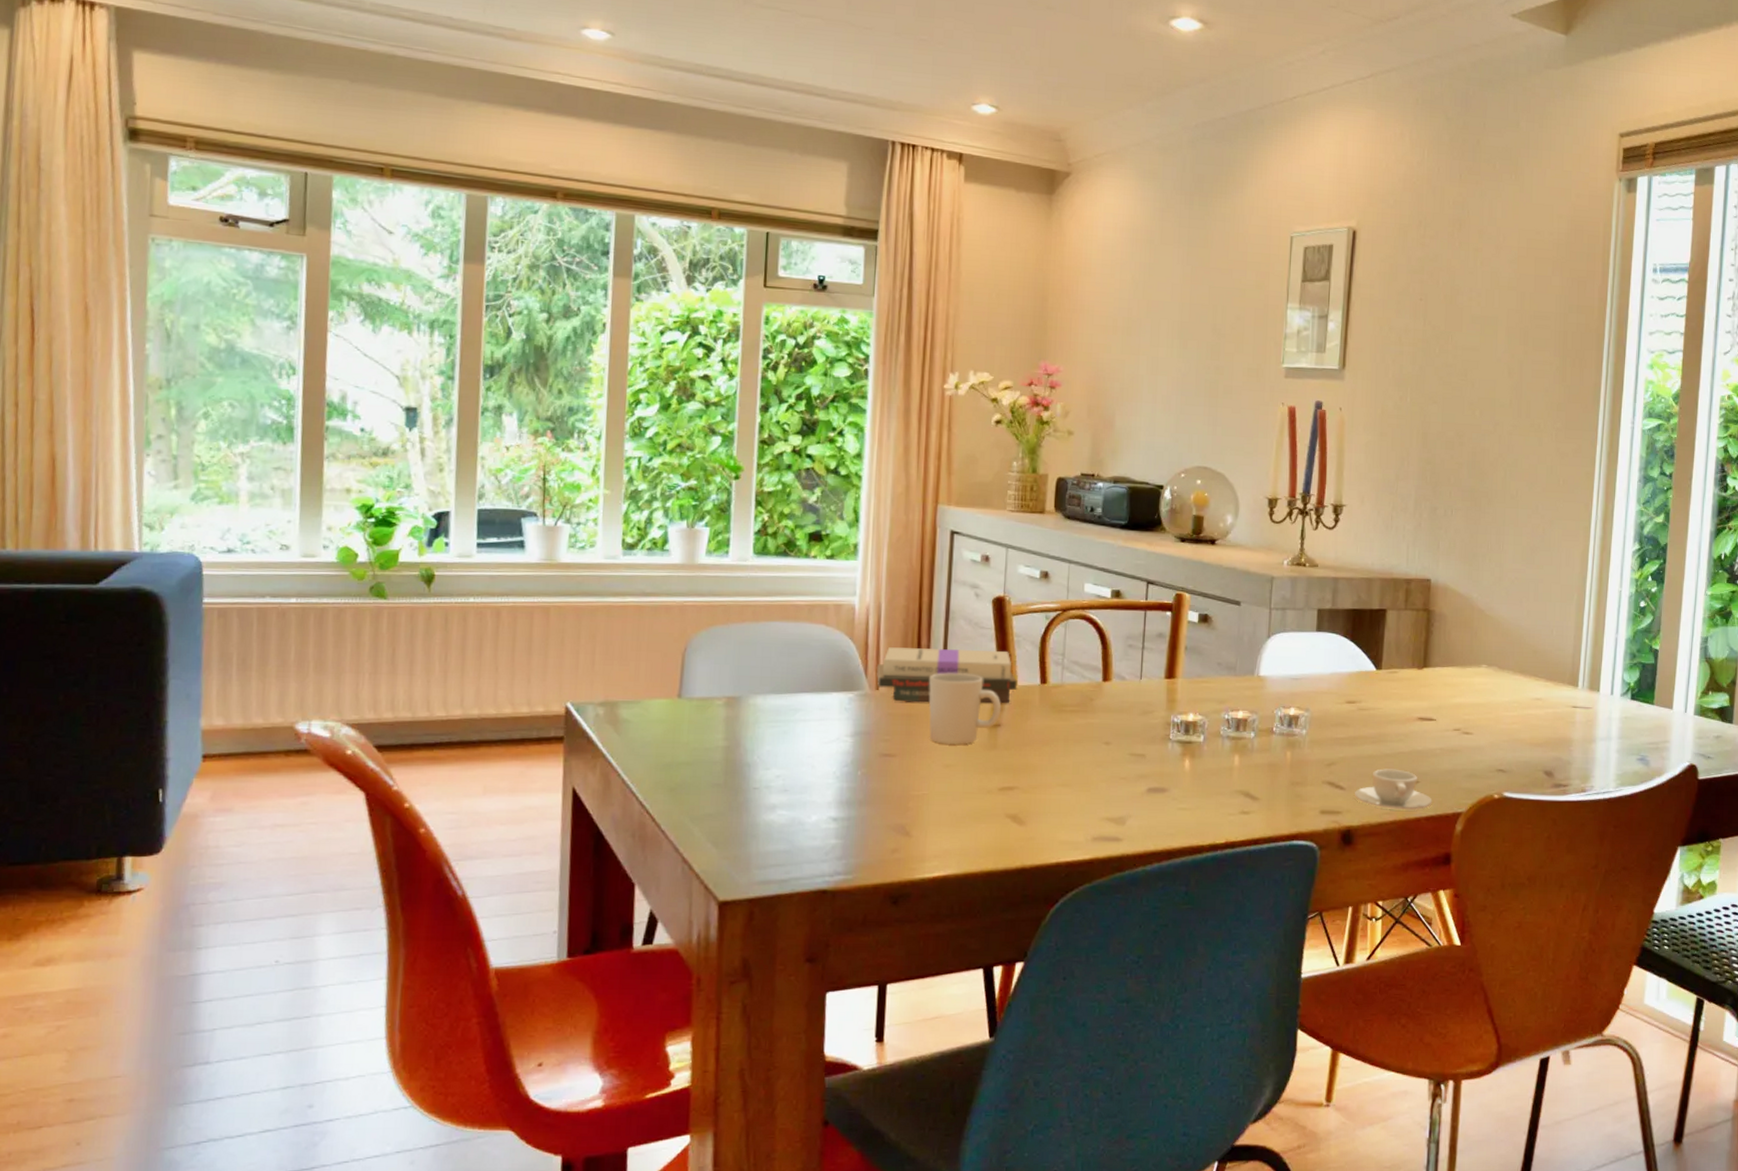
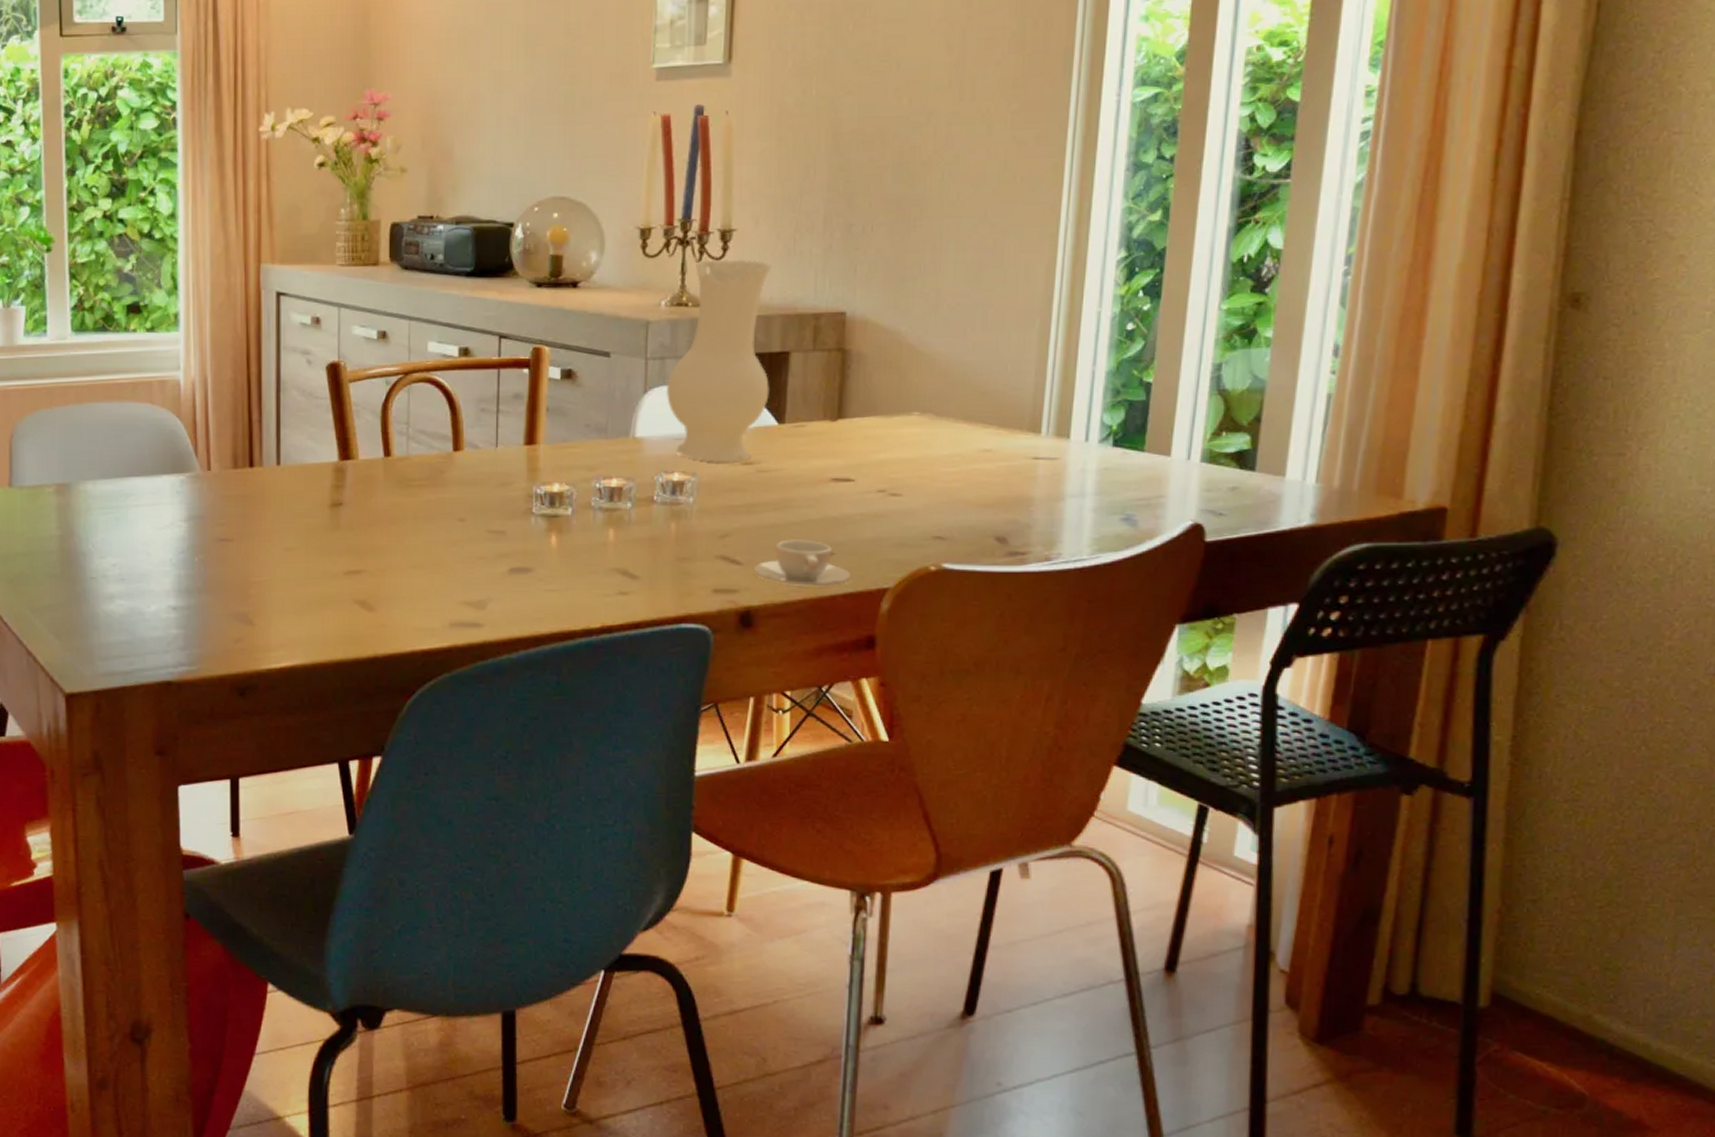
books: present [876,647,1018,704] -> none [206,423,359,482]
mug: present [929,673,1002,745] -> none [263,449,343,526]
ceramic jug: none [1285,528,1373,702] -> present [665,259,772,464]

